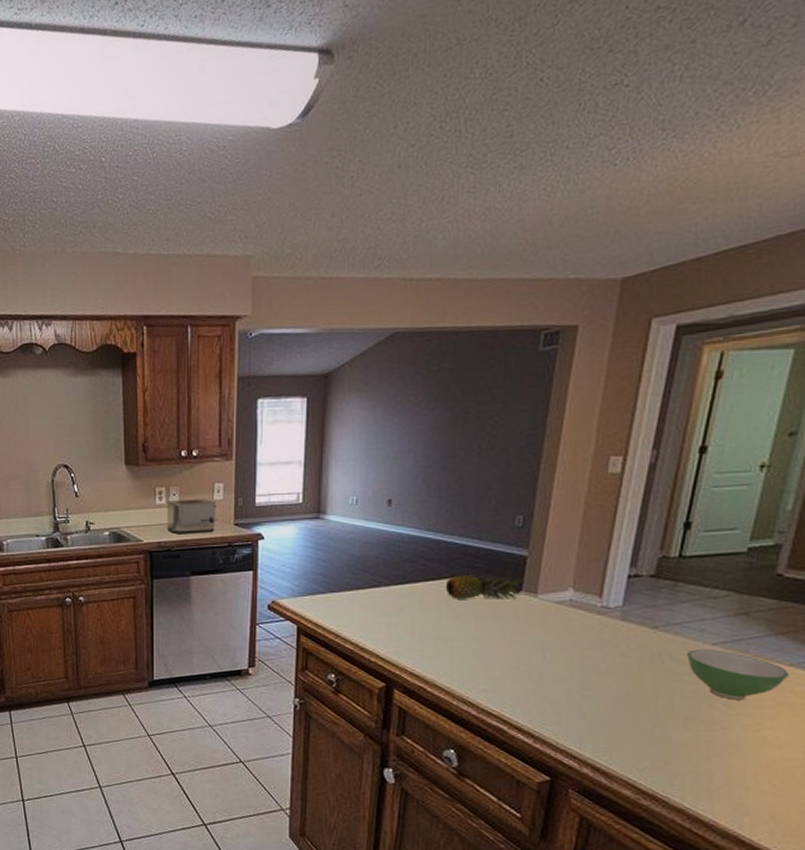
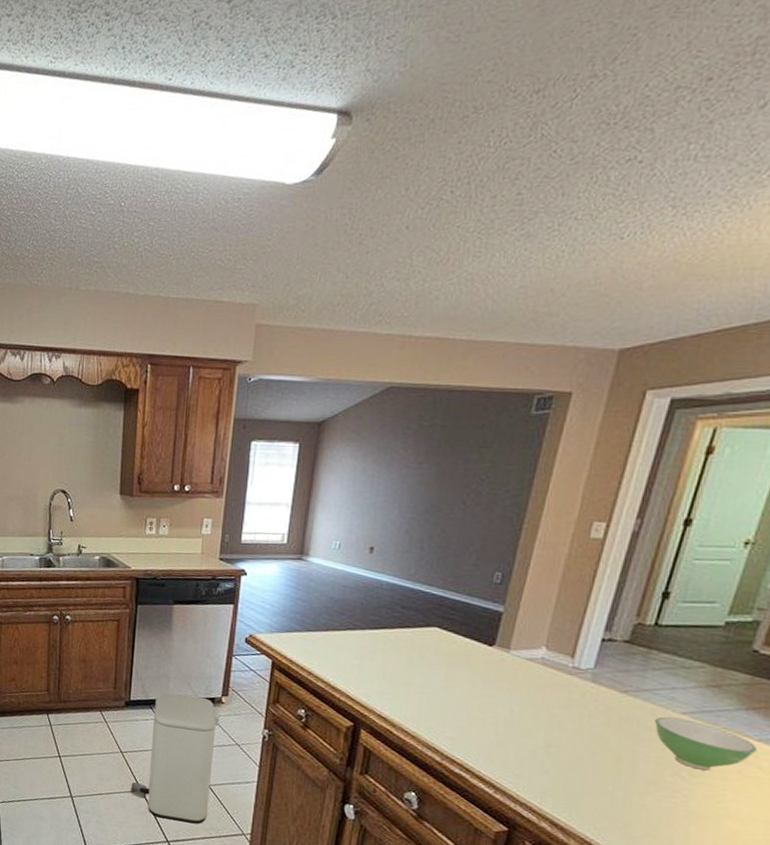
pedal bin: none [162,669,248,804] -> present [131,693,220,824]
toaster: present [167,498,216,535] -> none [155,531,204,566]
fruit: present [445,574,524,601] -> none [419,625,498,655]

